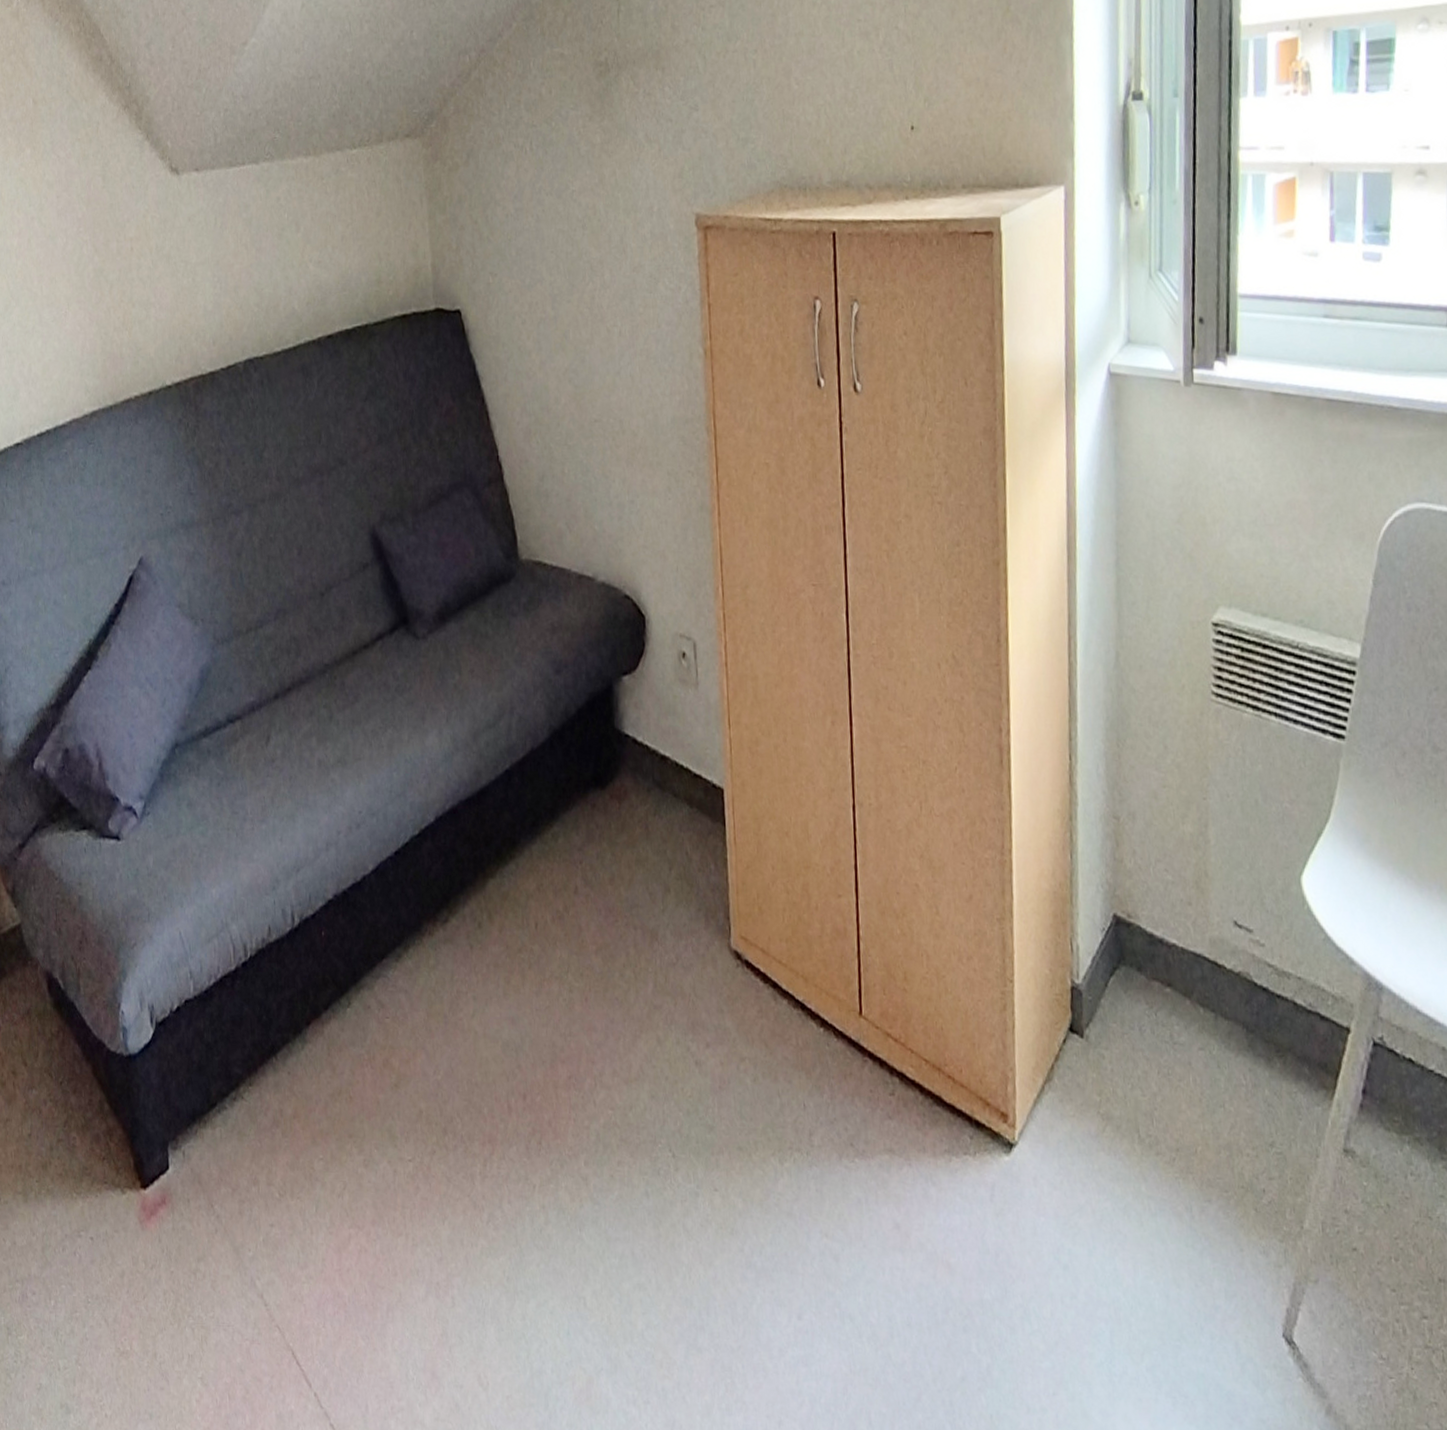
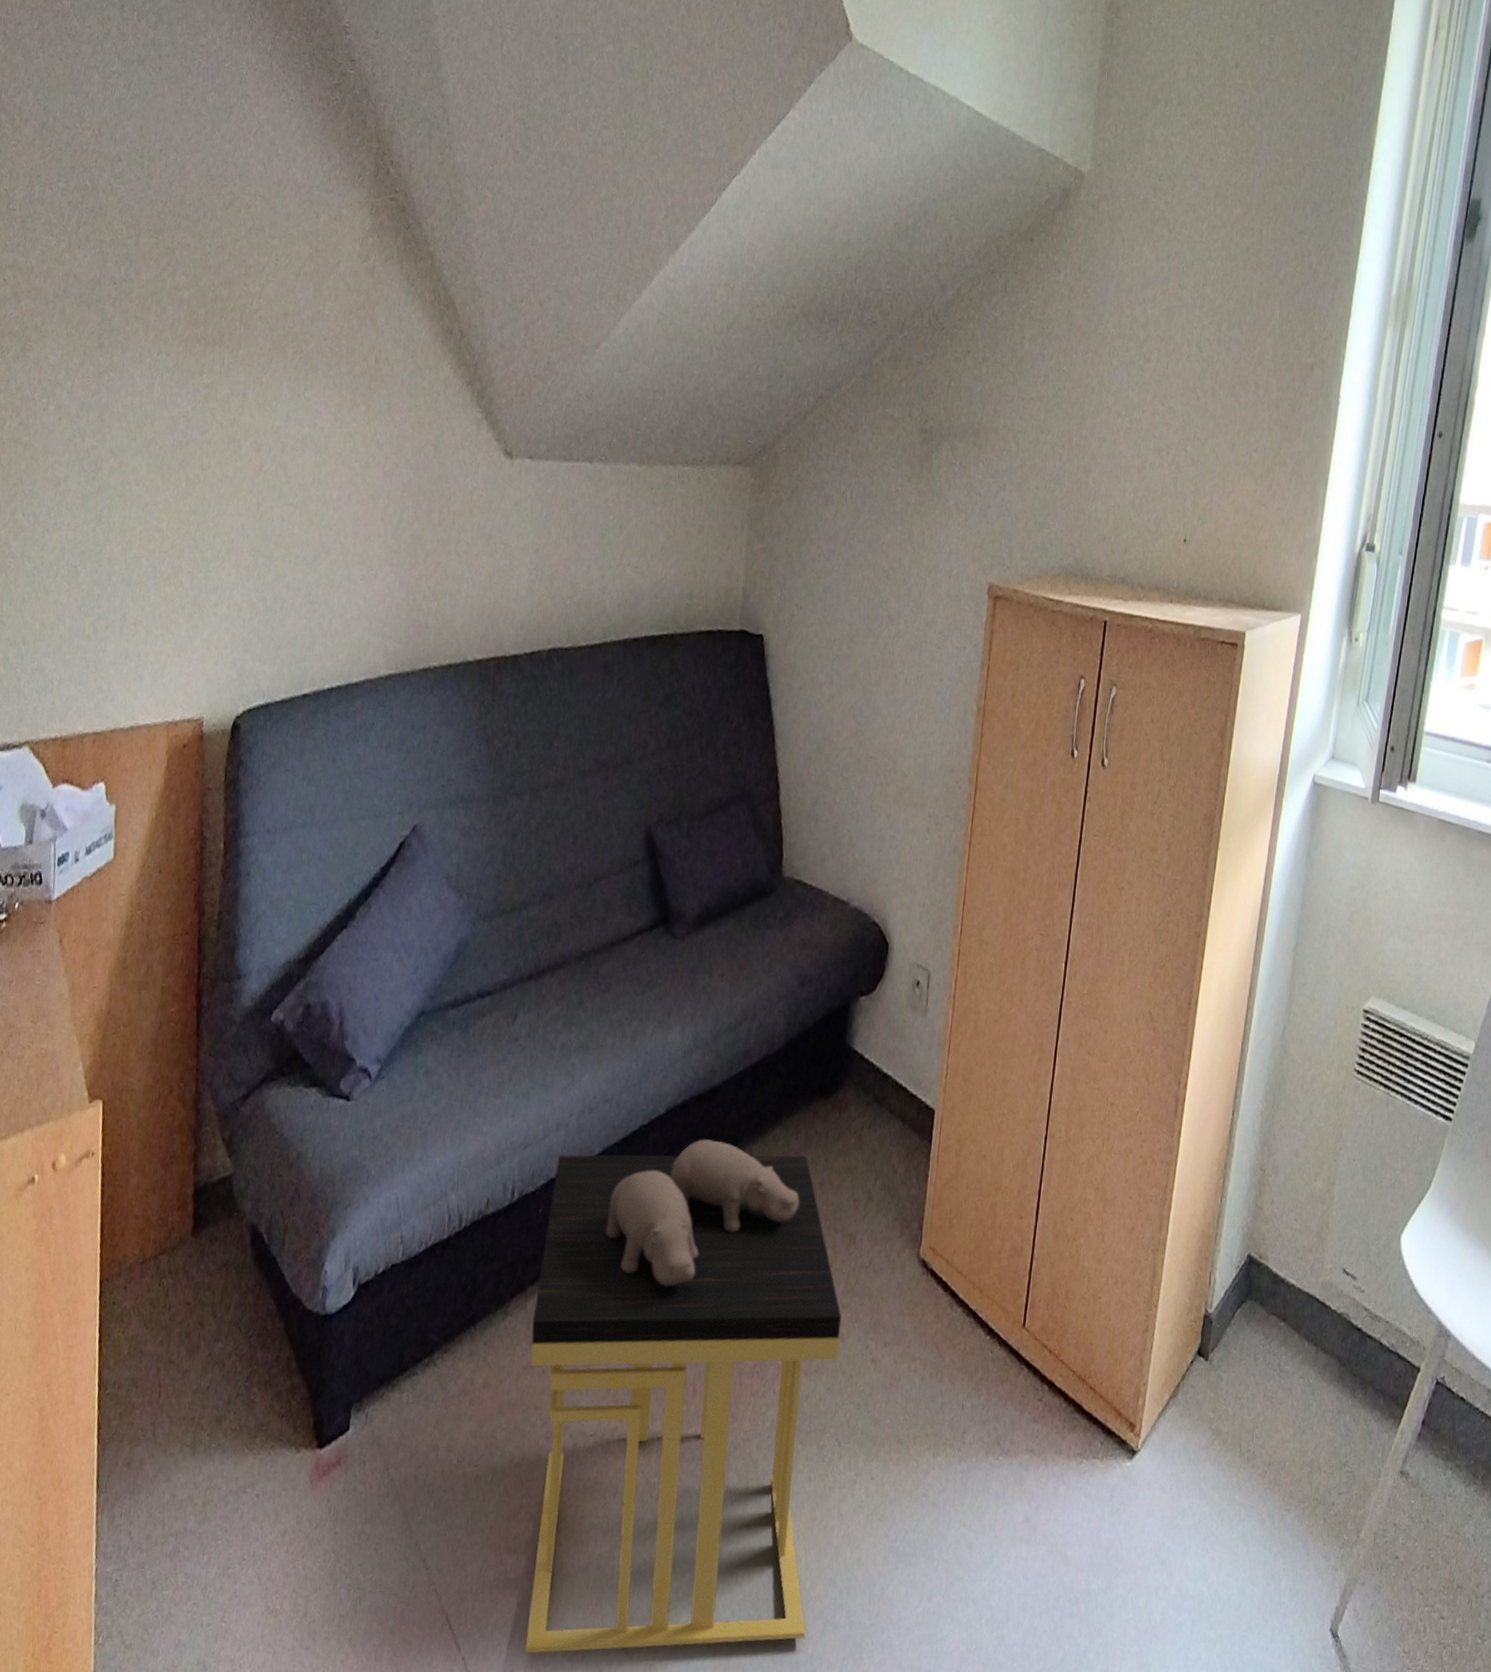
side table: none [331,844,668,1388] -> present [524,1139,842,1654]

